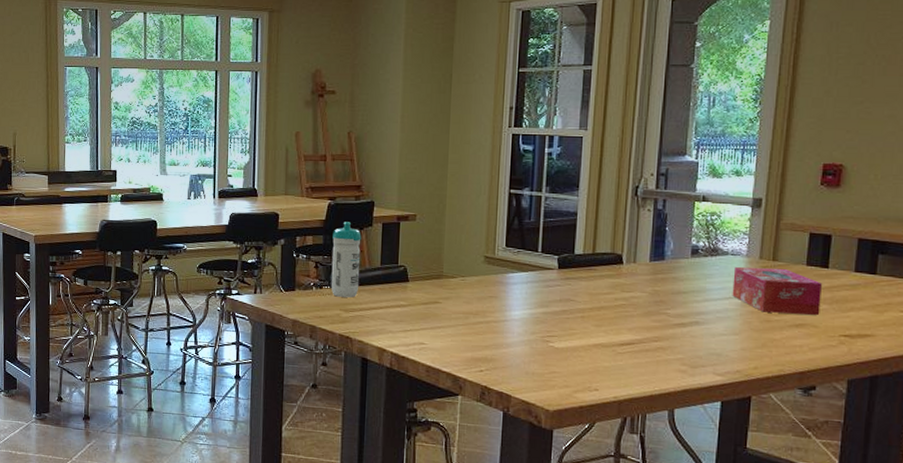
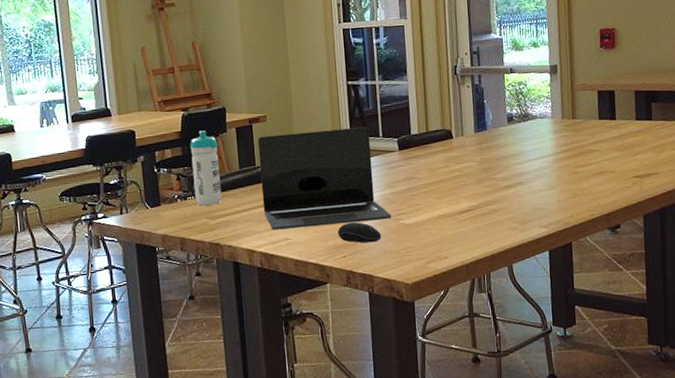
laptop: none [400,235,540,340] -> present [257,127,392,230]
computer mouse: none [477,337,526,361] -> present [337,222,382,243]
tissue box: present [732,266,822,315] -> none [543,125,615,166]

